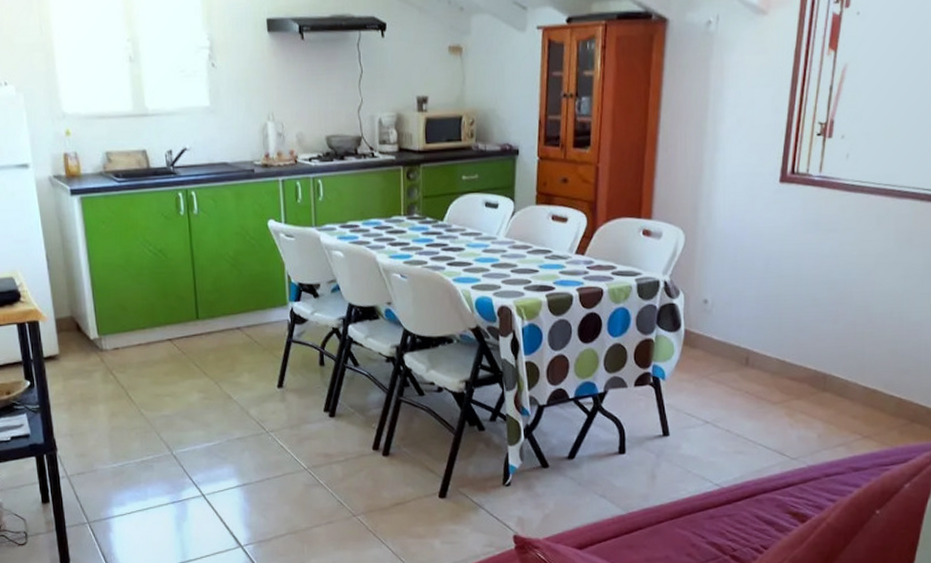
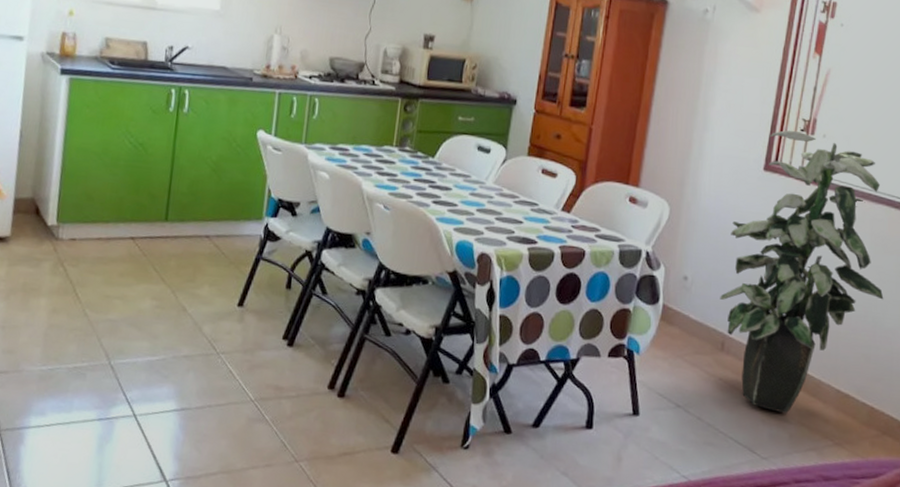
indoor plant: none [741,136,910,416] -> present [720,130,884,414]

